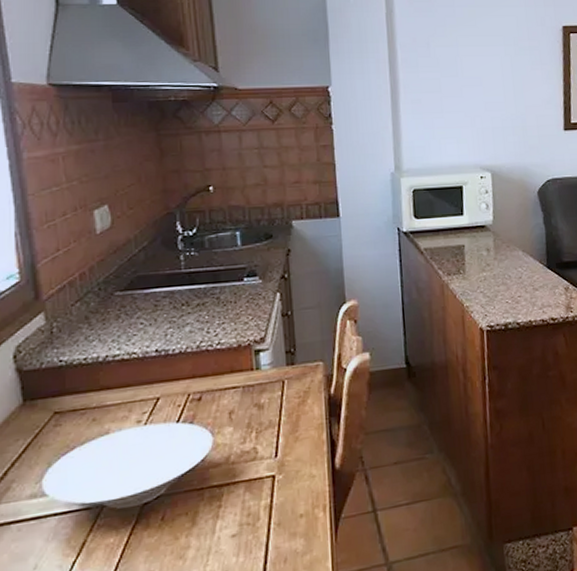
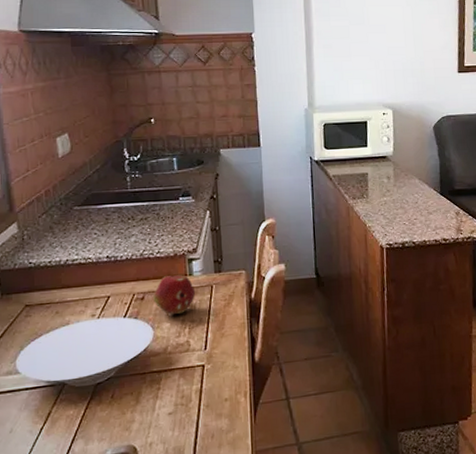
fruit: none [212,369,264,417] -> present [153,275,196,314]

